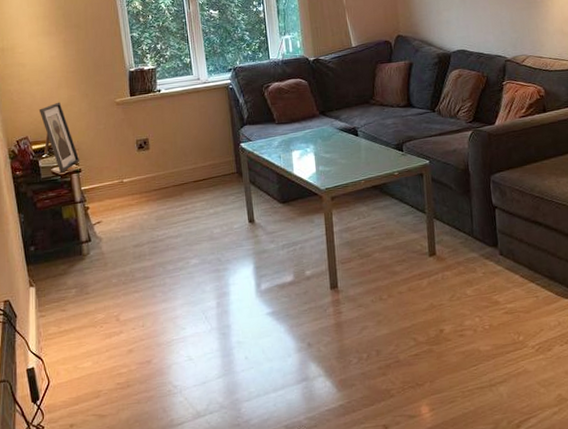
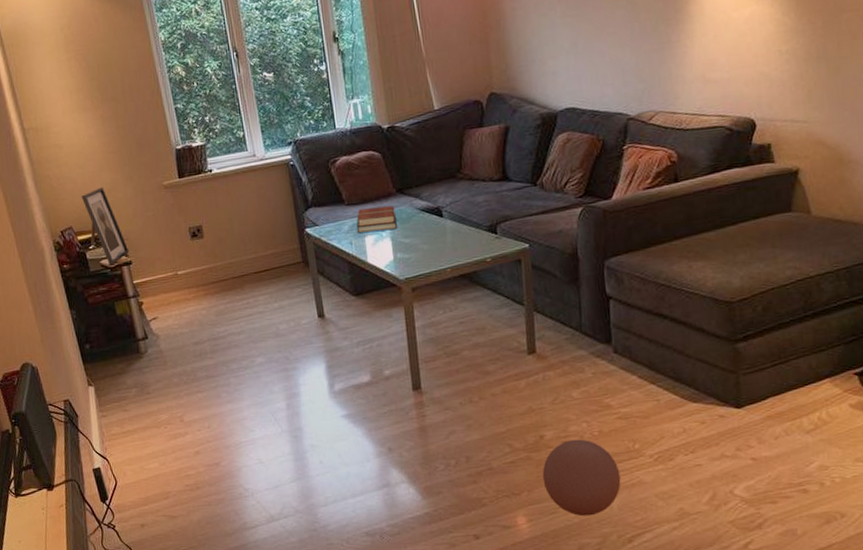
books: none [285,125,320,149] -> present [356,206,398,234]
ball: none [442,332,509,404] -> present [542,439,621,517]

